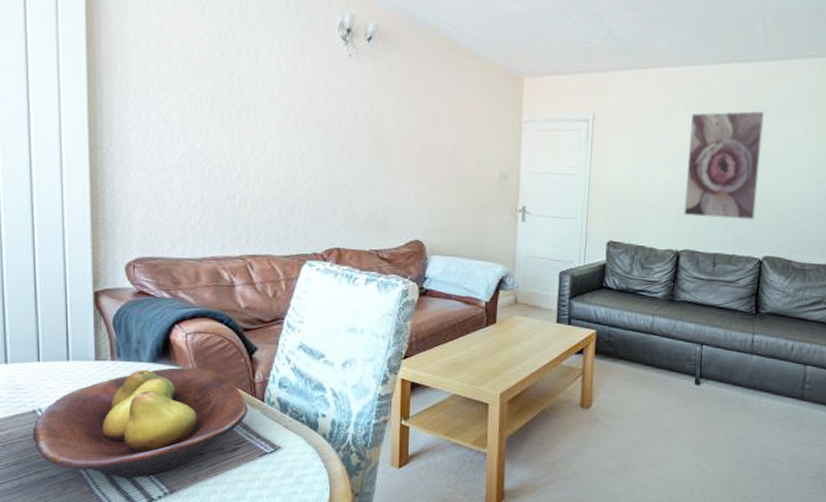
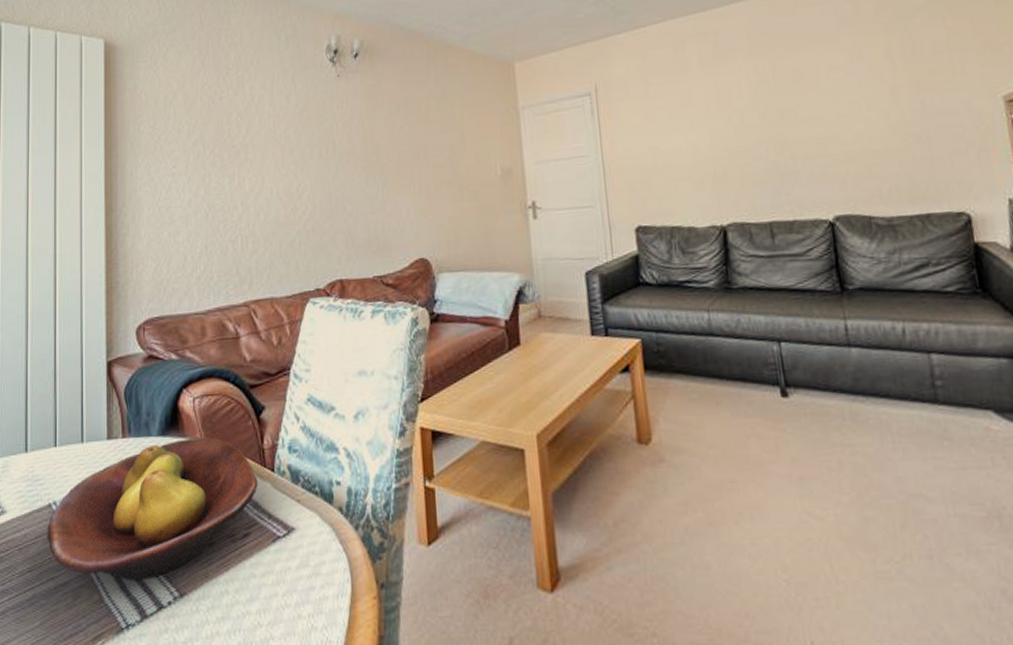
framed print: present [683,111,764,220] -> none [707,45,812,182]

